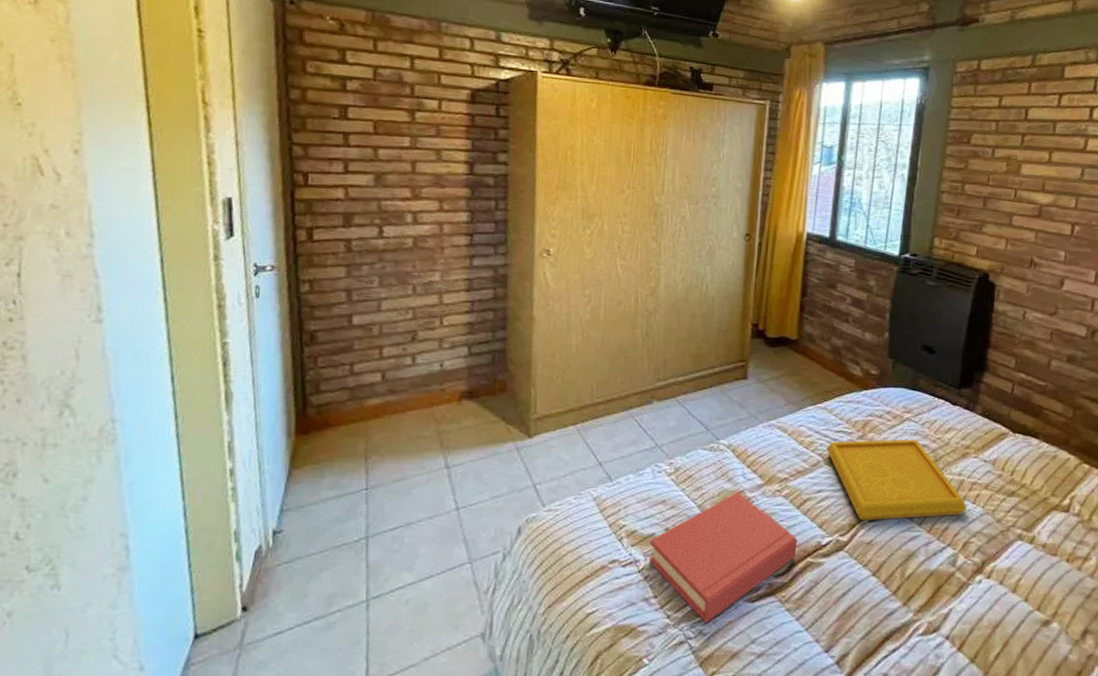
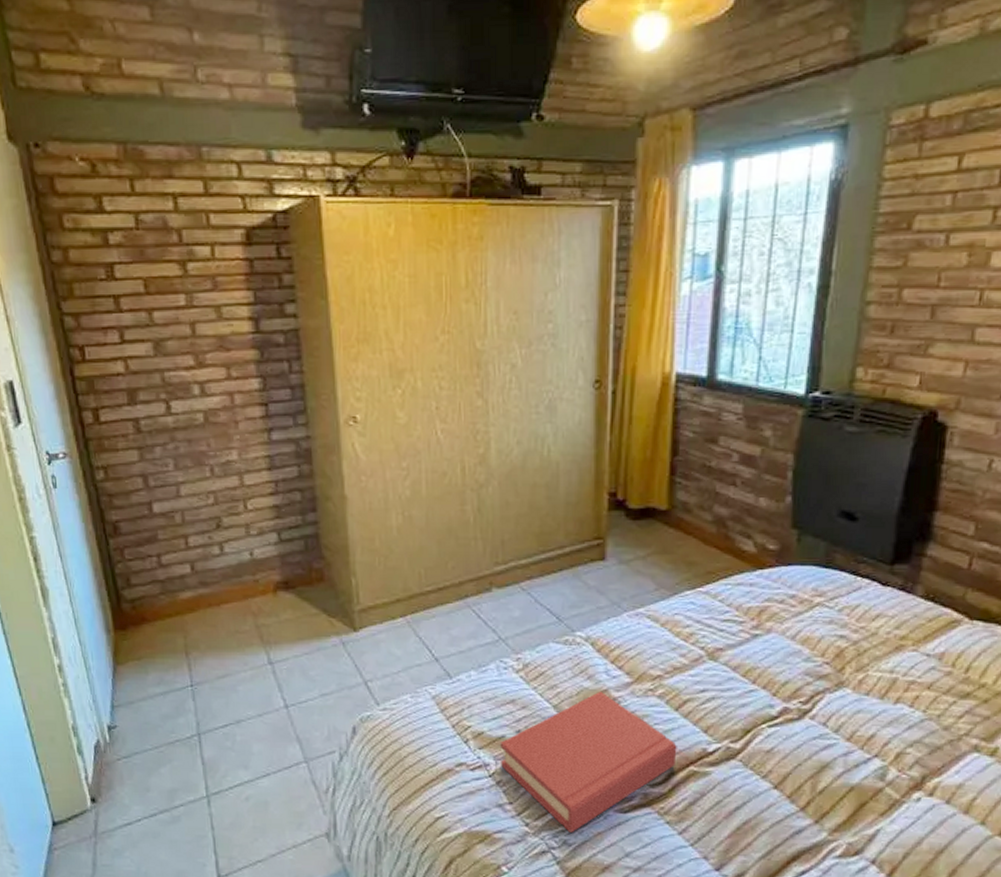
serving tray: present [826,439,967,521] -> none [711,628,902,726]

